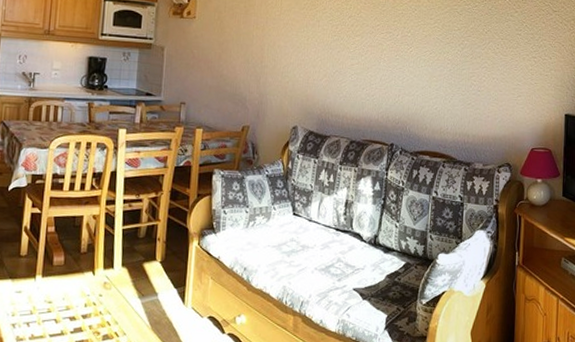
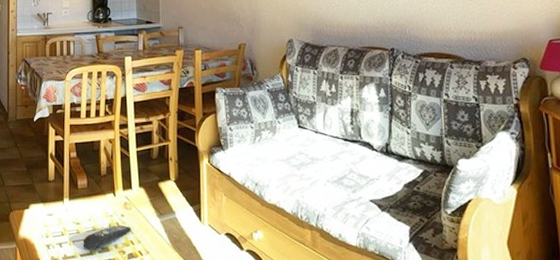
remote control: none [53,305,109,331] -> present [83,225,131,251]

